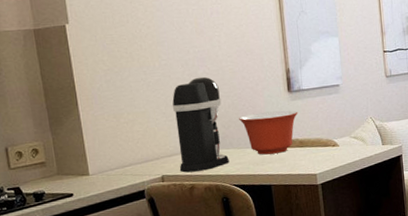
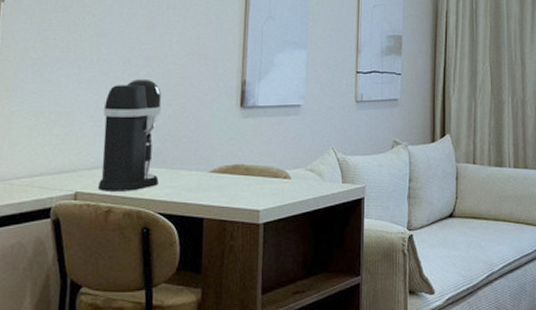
mixing bowl: present [239,110,298,155] -> none [178,128,249,180]

